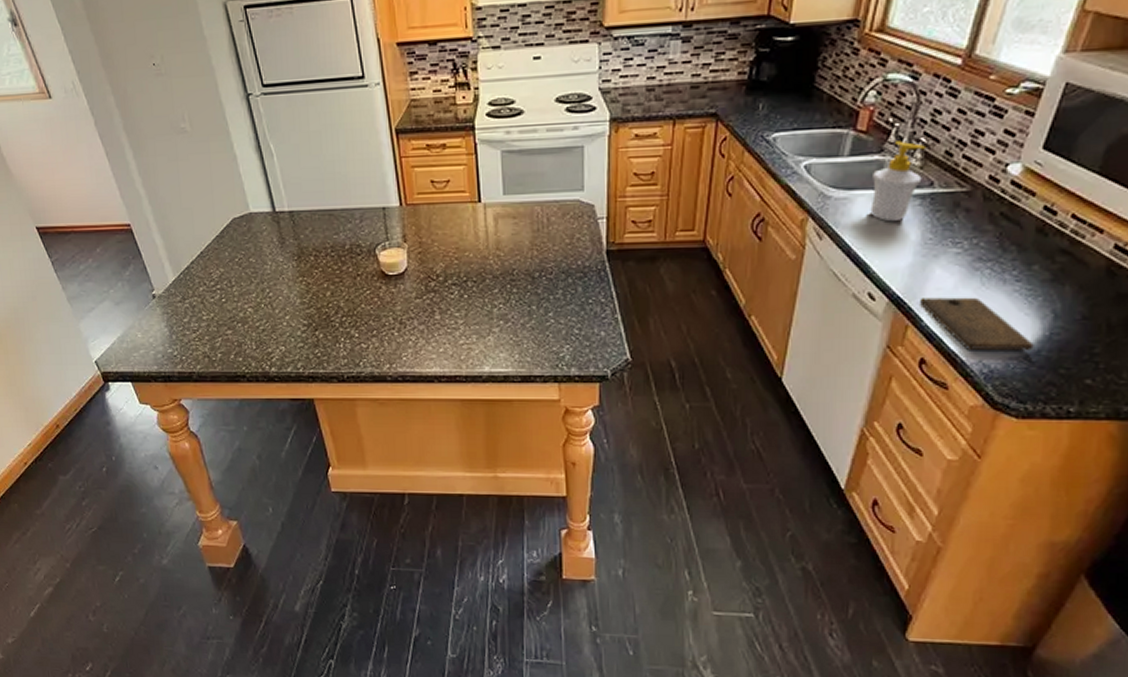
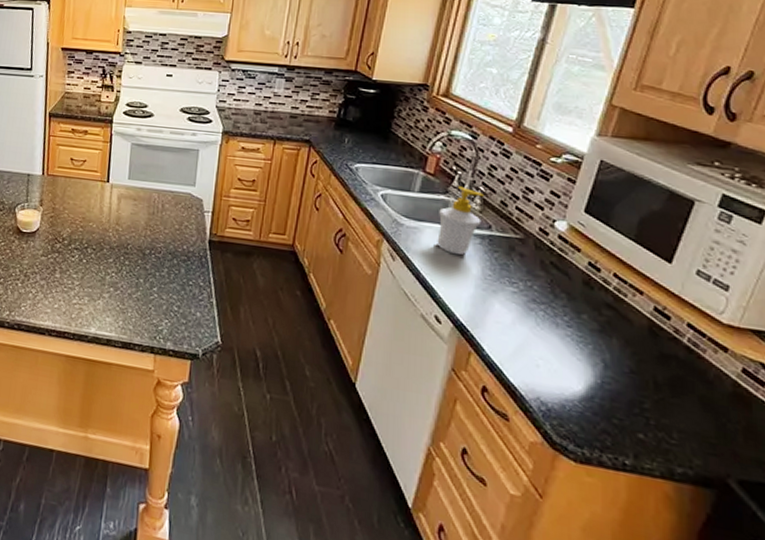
cutting board: present [920,297,1034,351] -> none [482,328,587,396]

